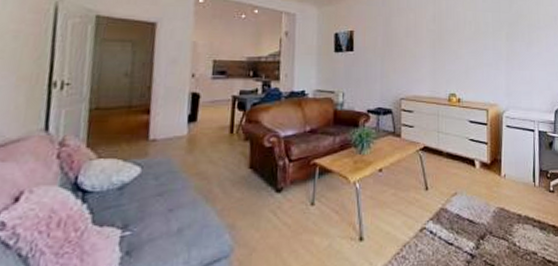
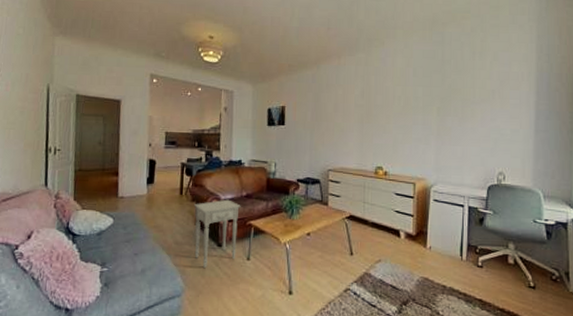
nightstand: none [247,136,304,219] -> present [194,199,241,268]

